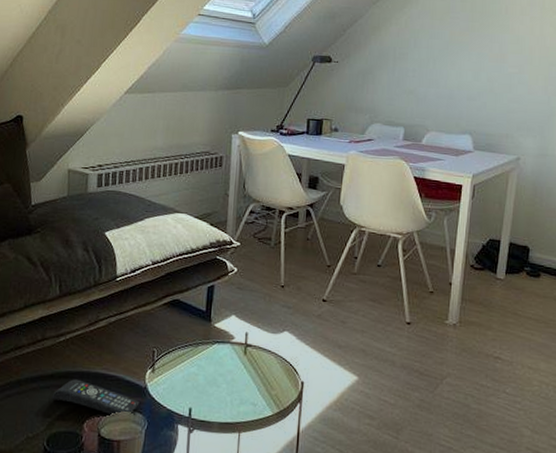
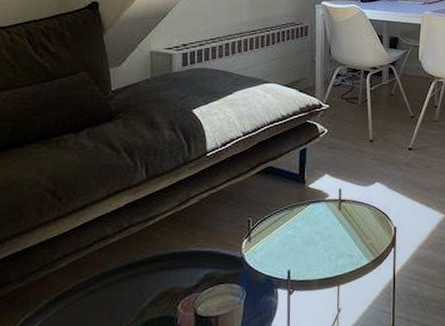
remote control: present [51,379,140,416] -> none [142,261,237,292]

